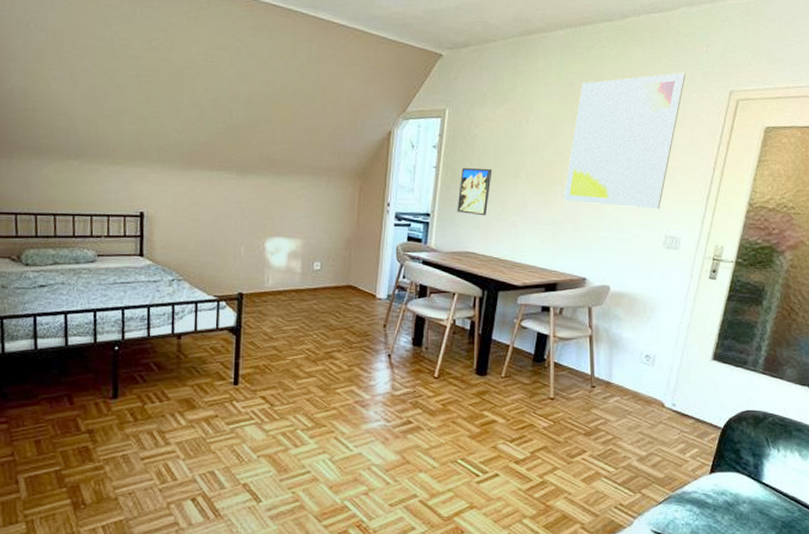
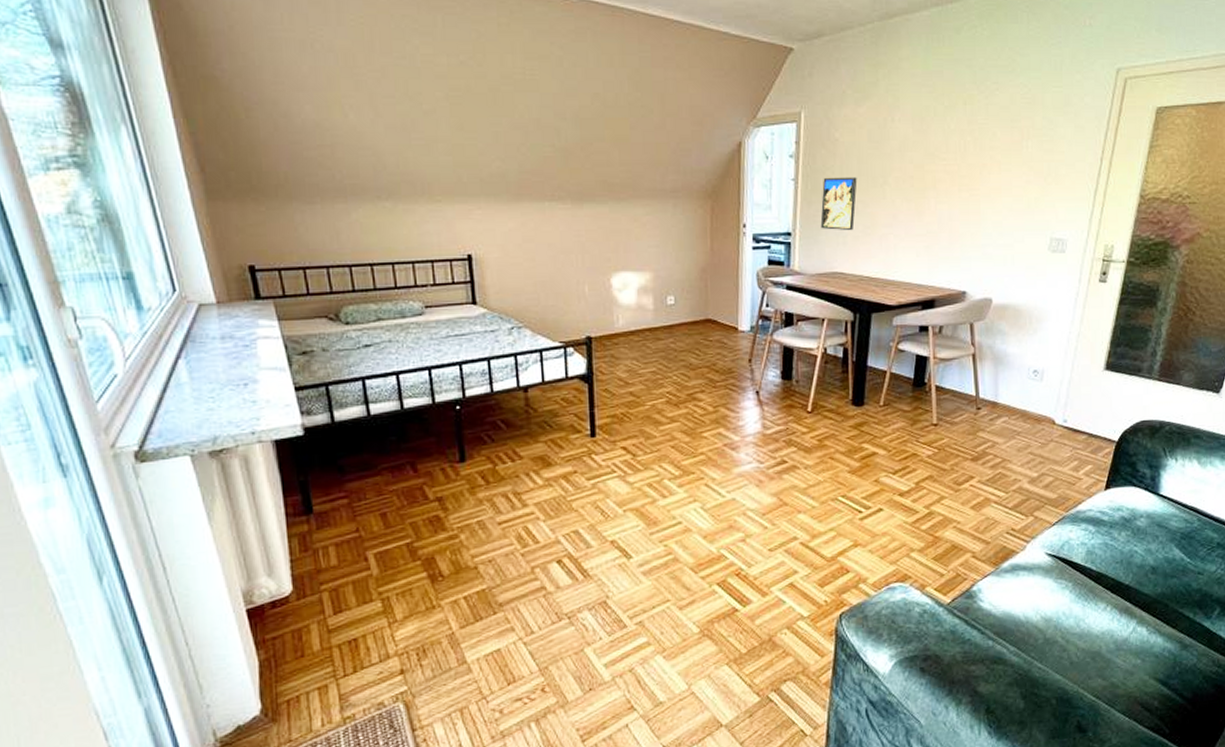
wall art: present [563,72,686,210] -> none [937,51,1067,210]

